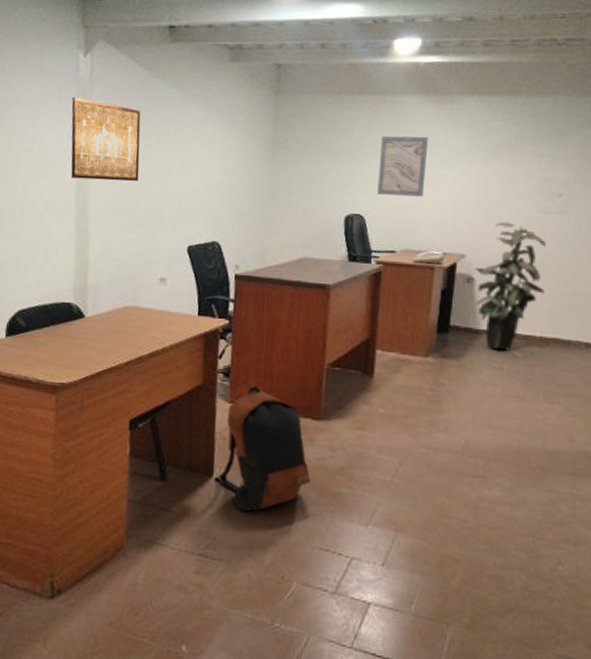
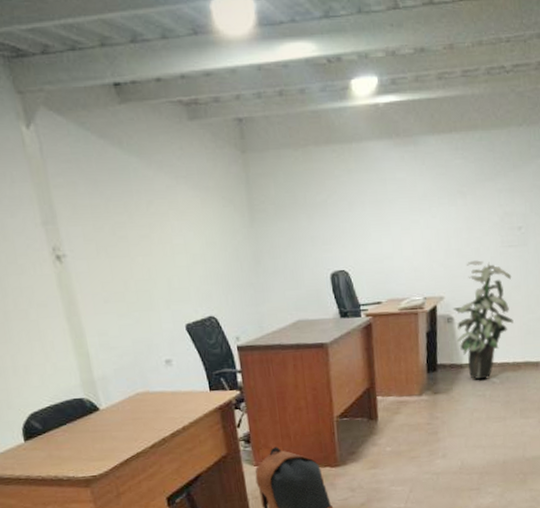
wall art: present [71,97,141,182] -> none [26,178,121,269]
wall art: present [377,136,428,197] -> none [353,183,400,248]

